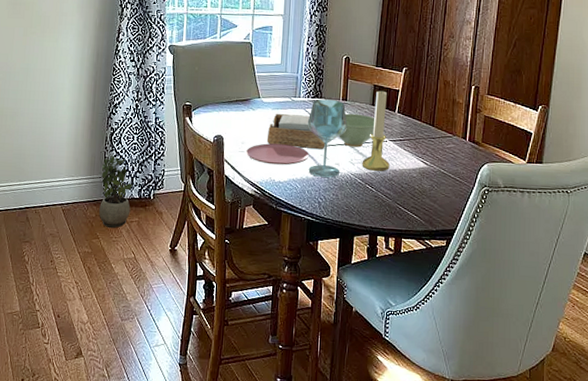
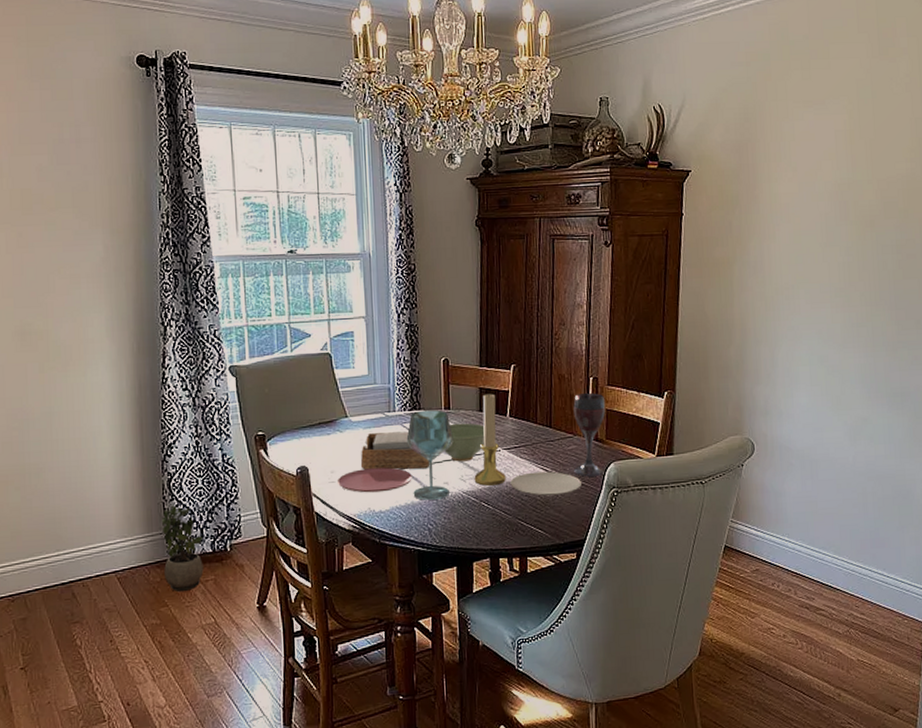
plate: none [393,163,456,188] -> present [510,471,581,497]
cup: none [451,99,484,174] -> present [573,393,606,477]

